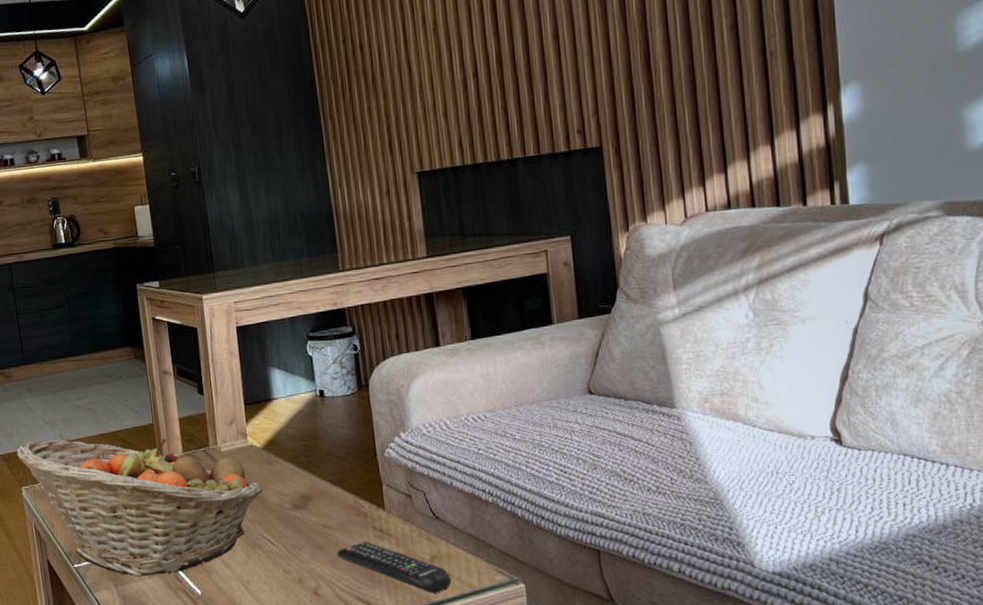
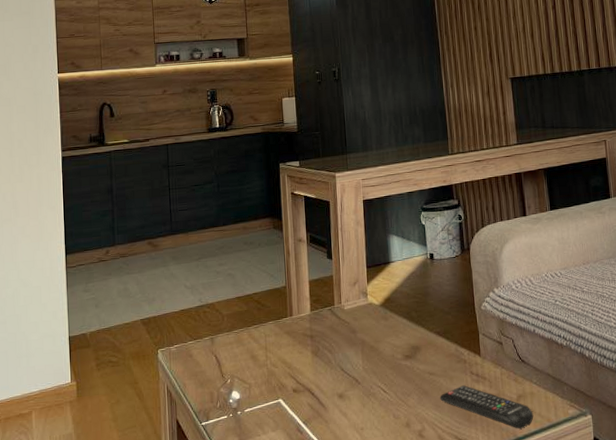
fruit basket: present [16,438,263,577] -> none [156,299,379,431]

